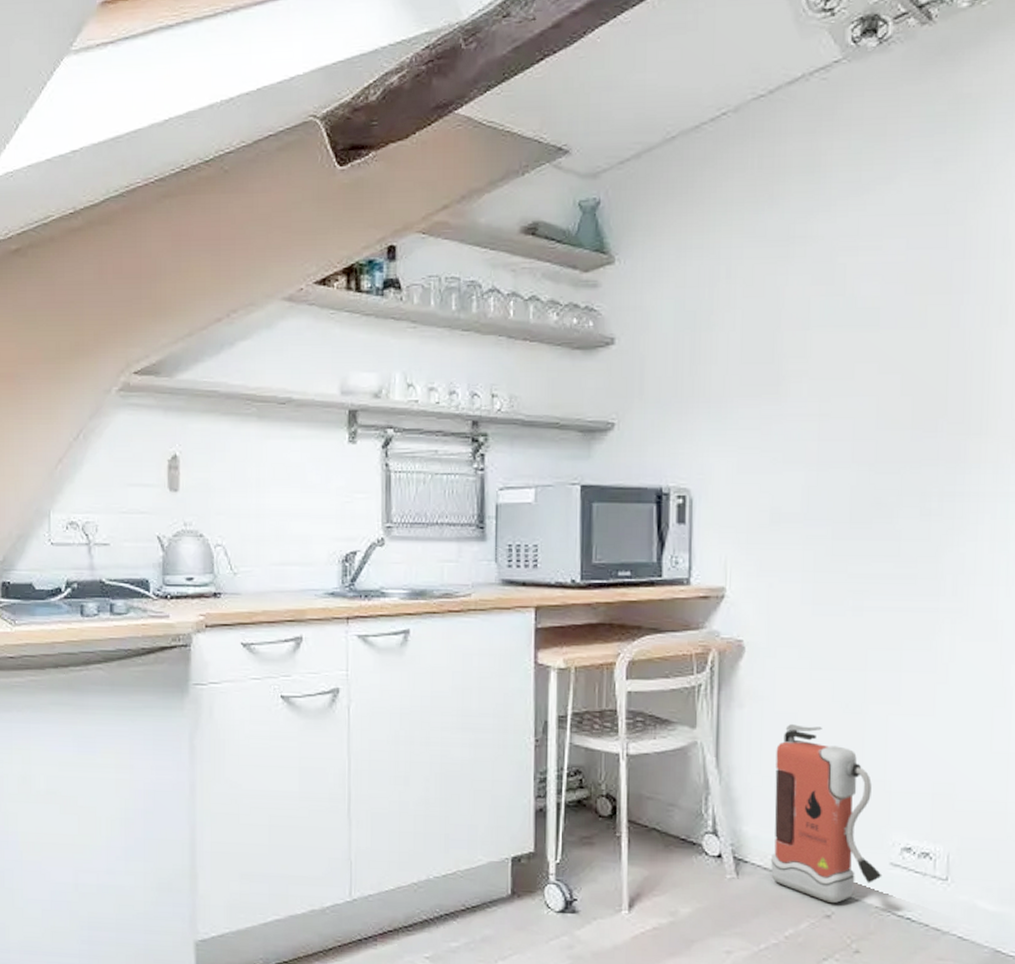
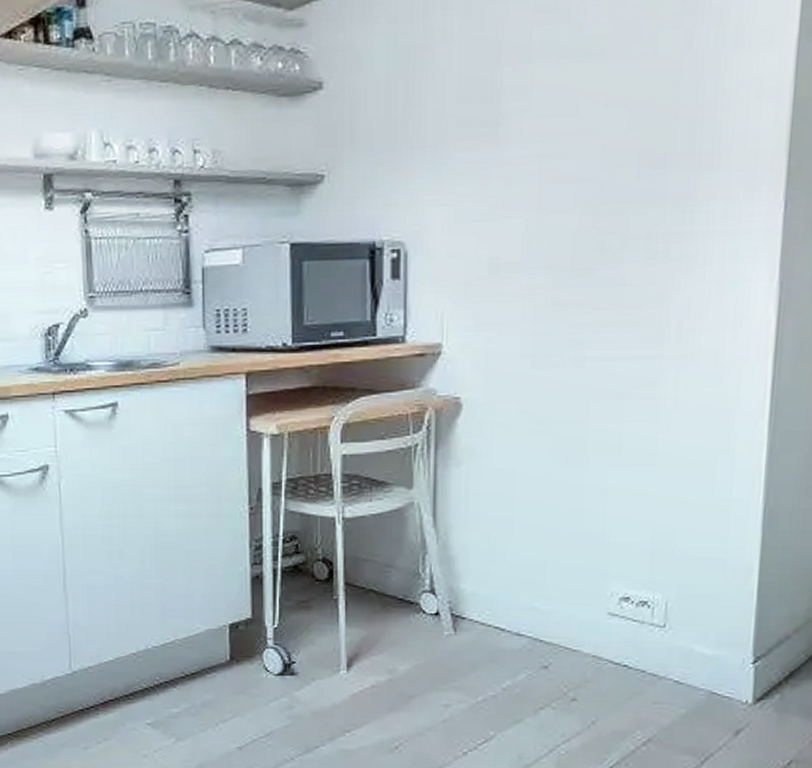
fire extinguisher: present [771,724,882,904] -> none [488,480,600,655]

